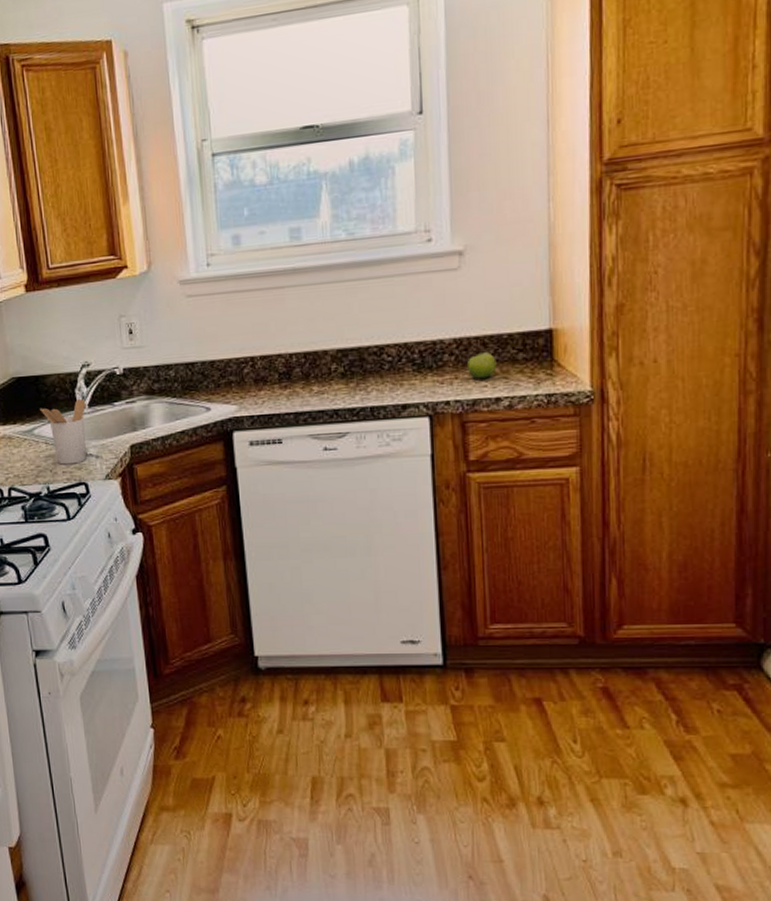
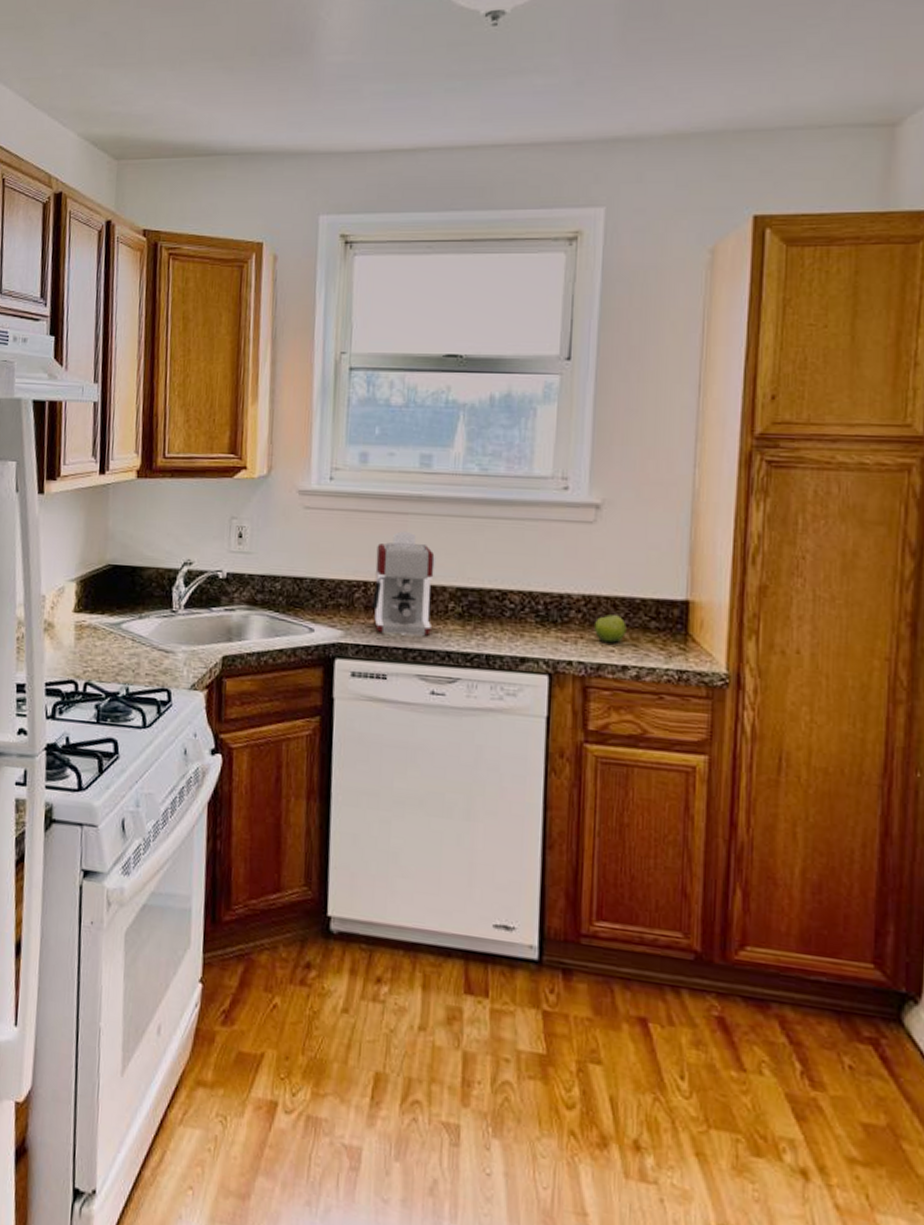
utensil holder: present [40,399,87,465] -> none [132,598,182,668]
coffee maker: none [259,304,318,403] -> present [372,531,436,636]

